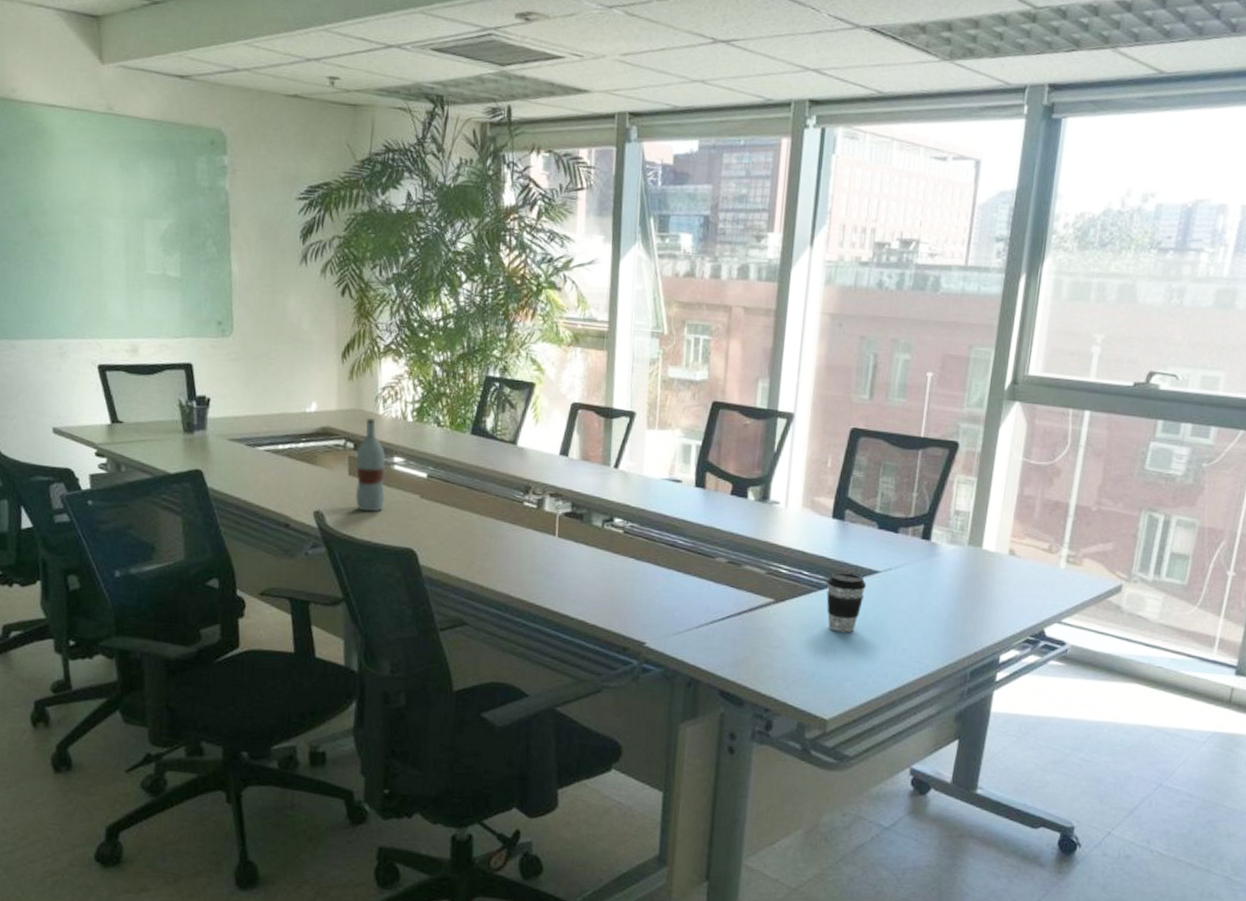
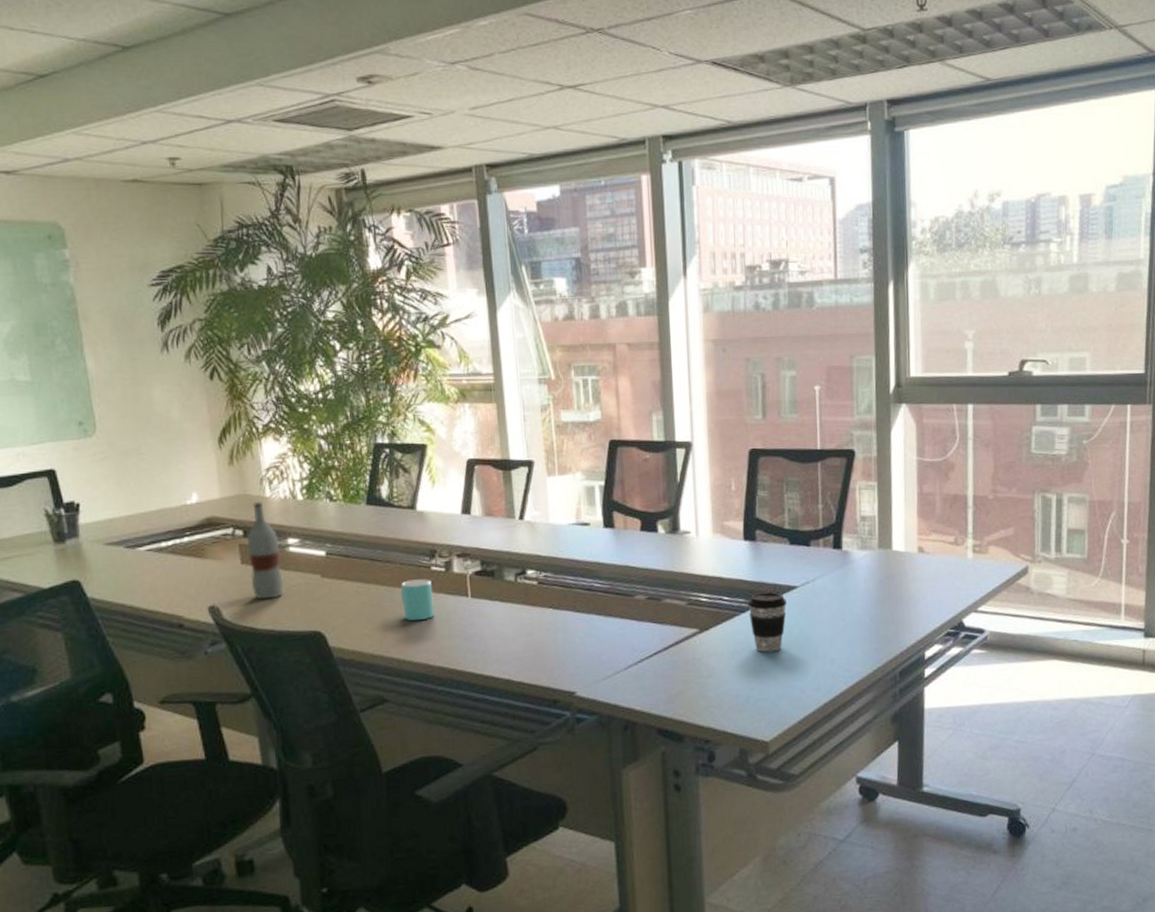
mug: none [491,512,523,553] -> present [400,579,435,621]

